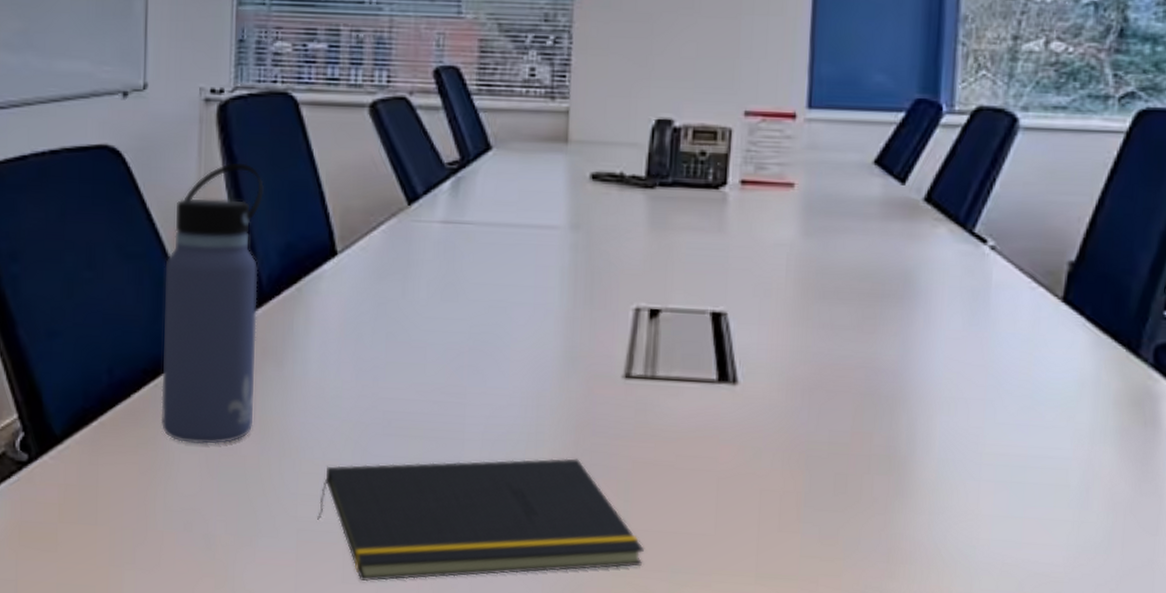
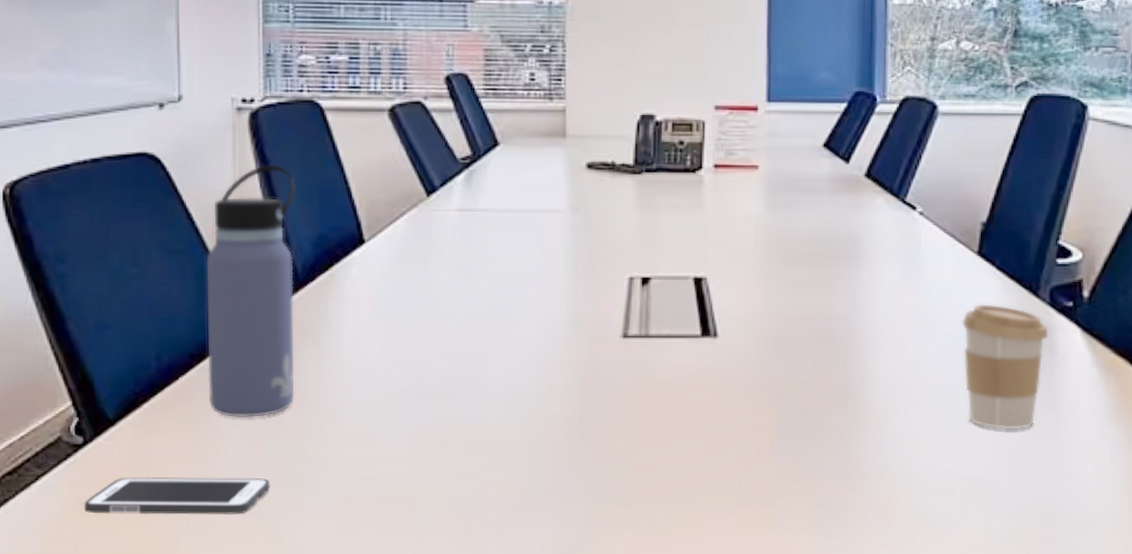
cell phone: none [26,500,223,551] -> present [84,476,270,515]
notepad: present [317,458,644,582] -> none [357,409,645,529]
coffee cup: none [1039,360,1152,519] -> present [962,303,1050,430]

